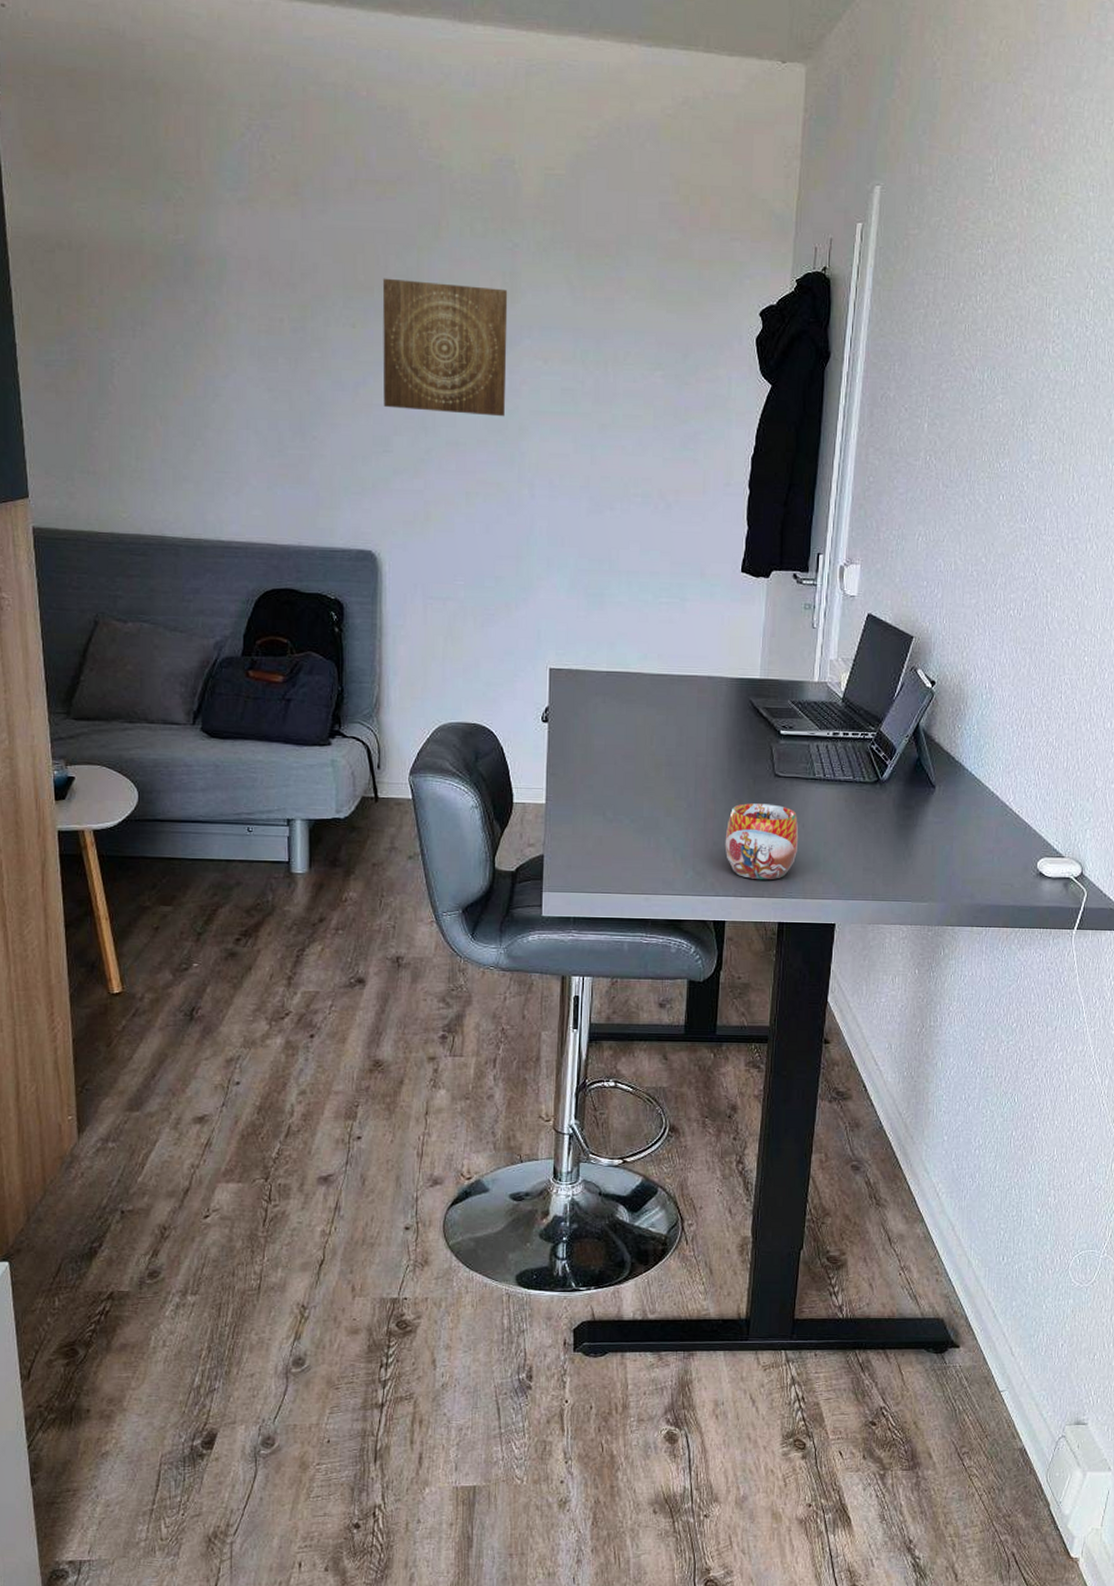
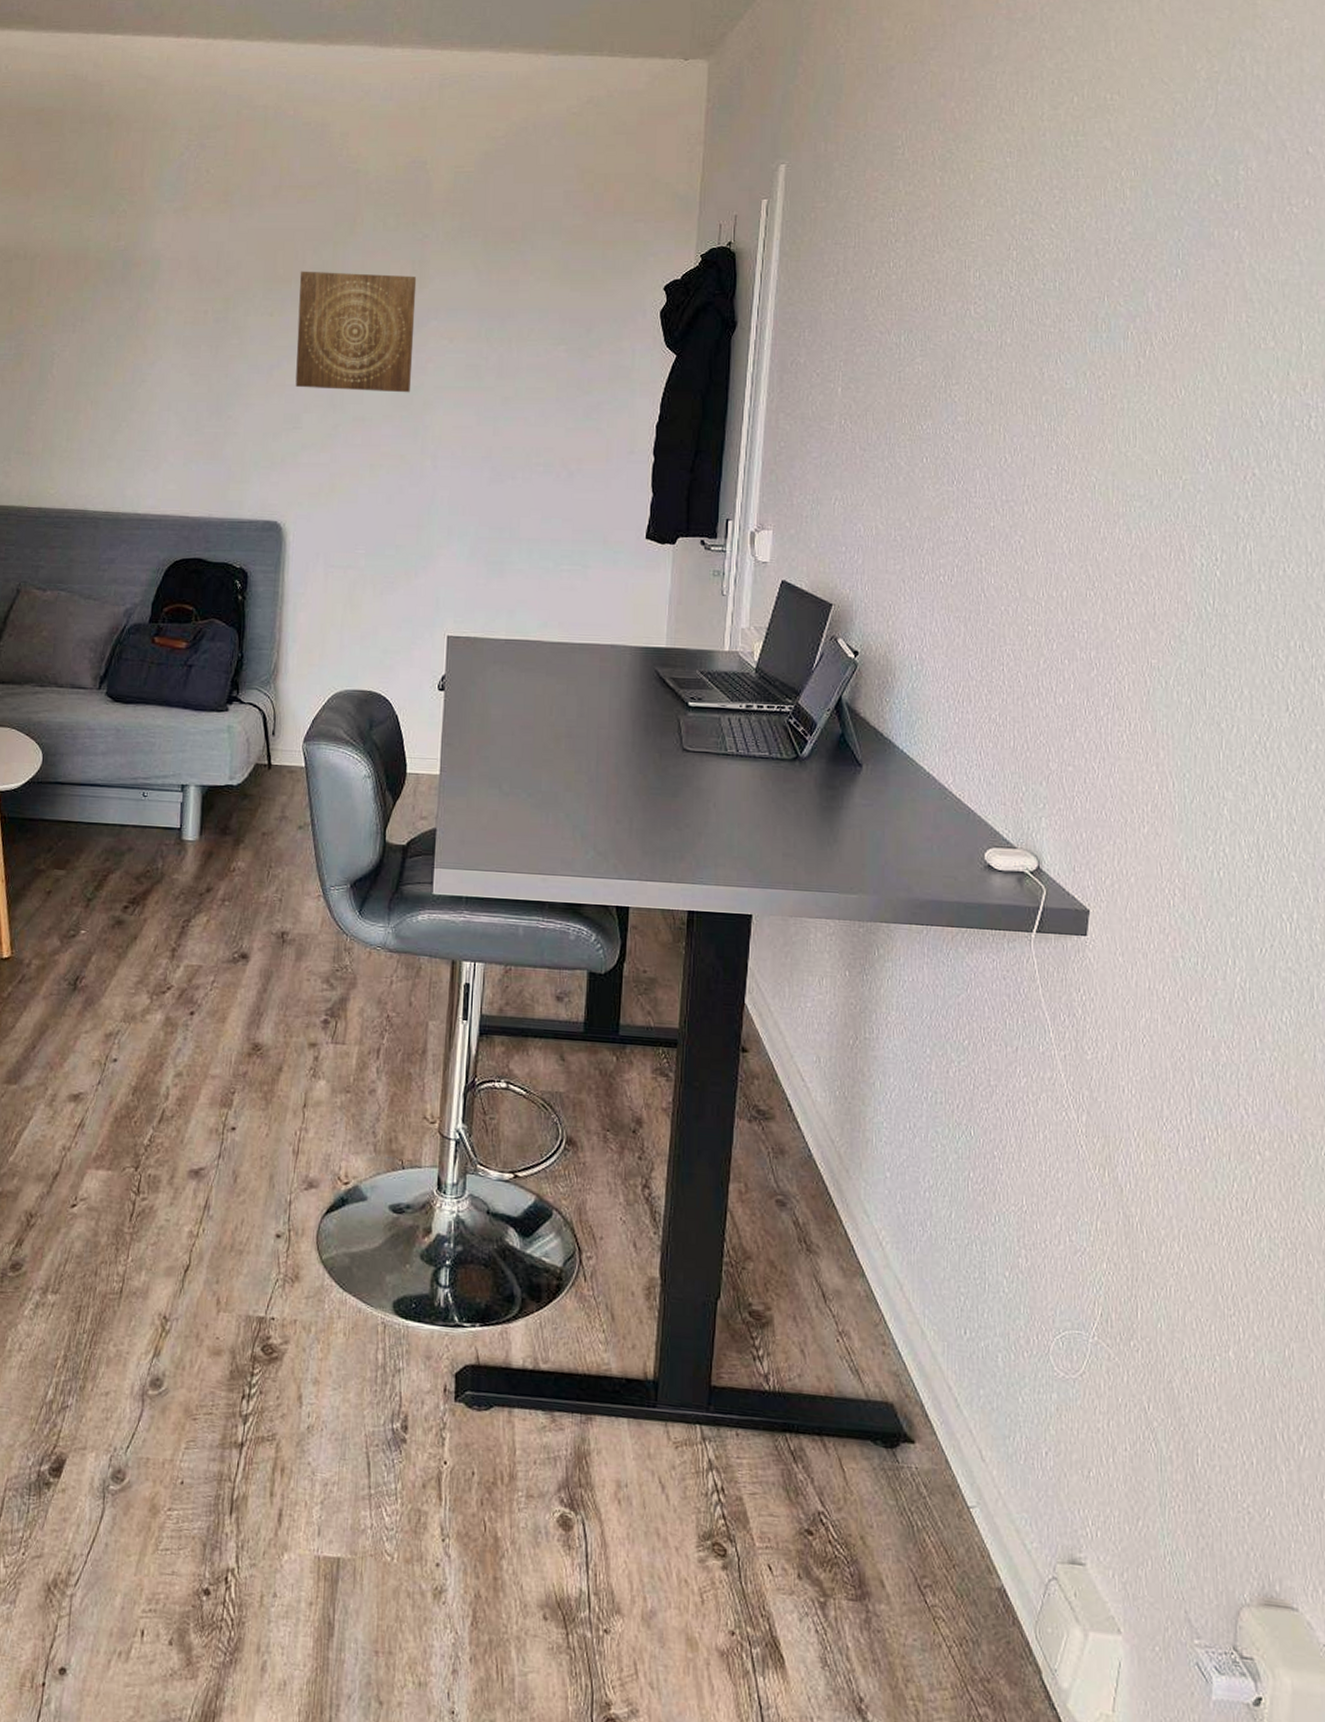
mug: present [725,803,799,880] -> none [628,779,710,864]

